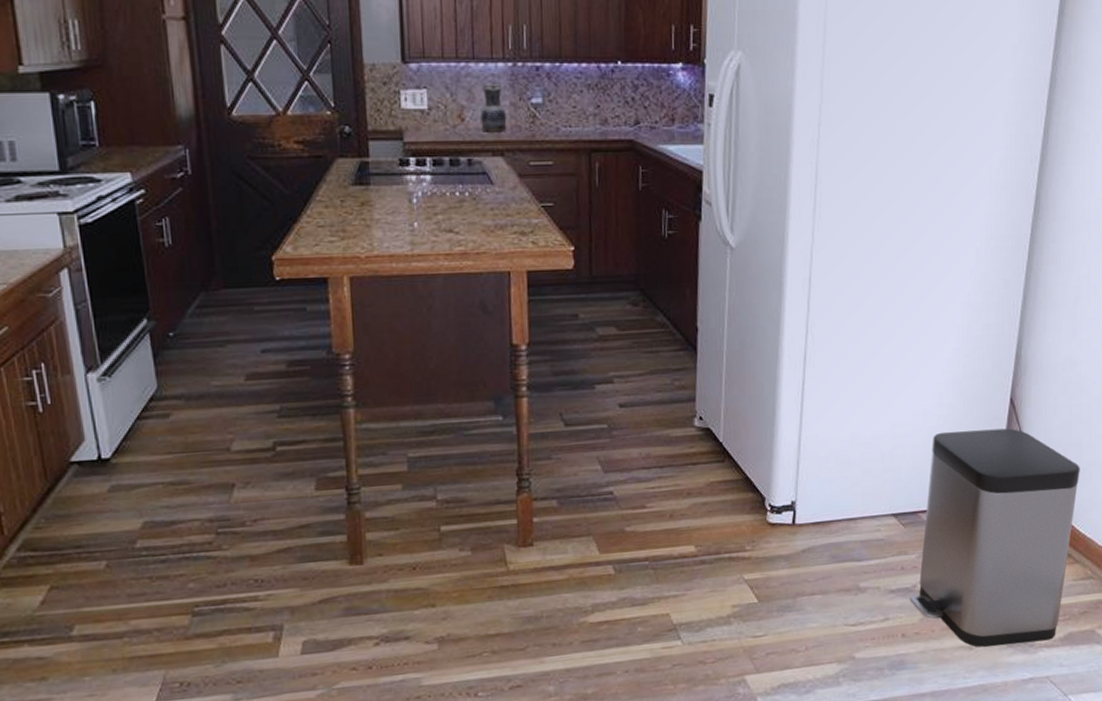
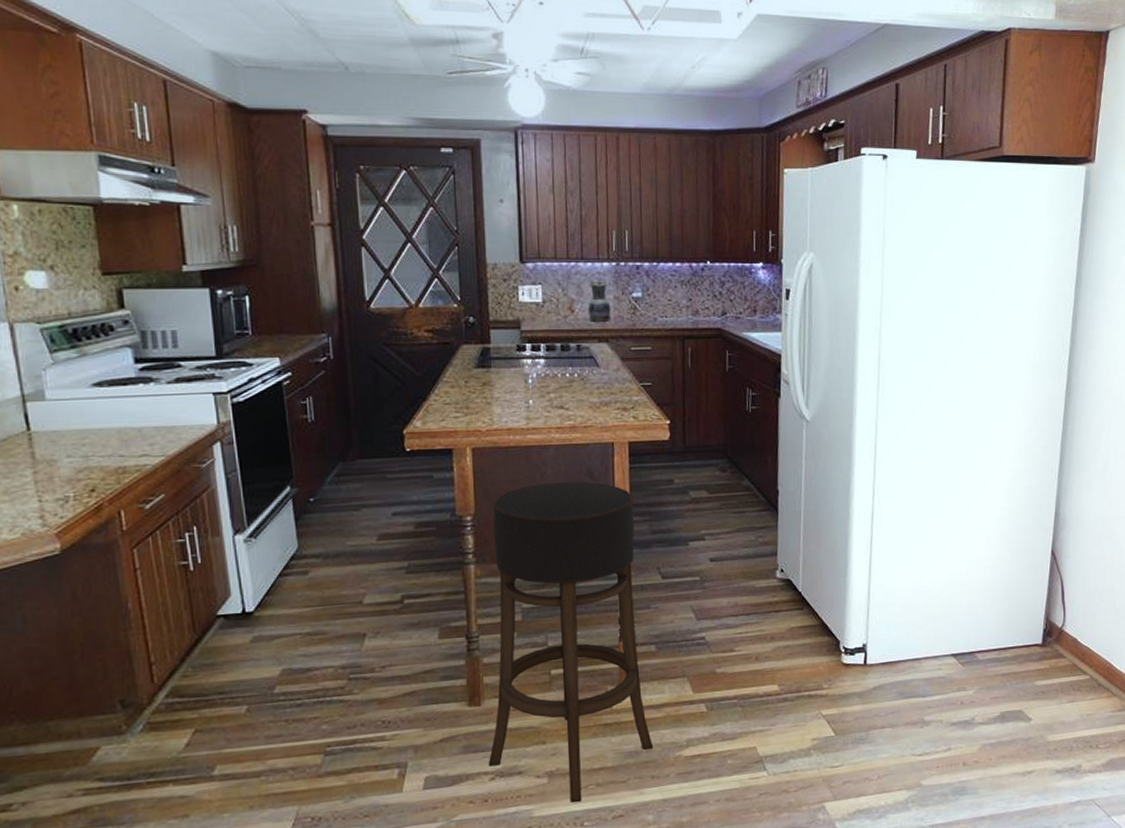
bar stool: none [373,315,554,671] -> present [489,481,653,802]
pedal bin: present [909,428,1080,647] -> none [969,577,1114,774]

